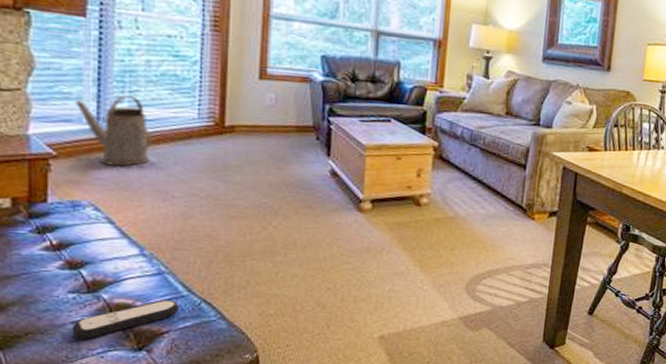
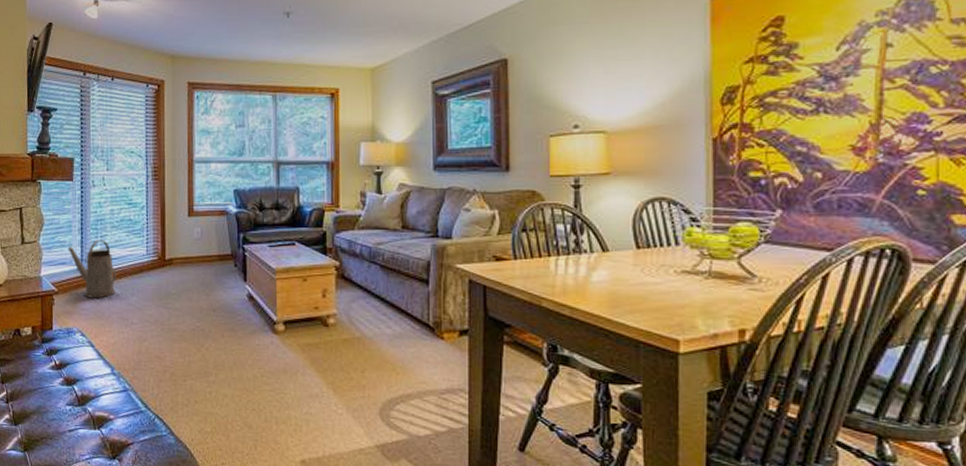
remote control: present [72,299,179,340] -> none [69,414,140,447]

